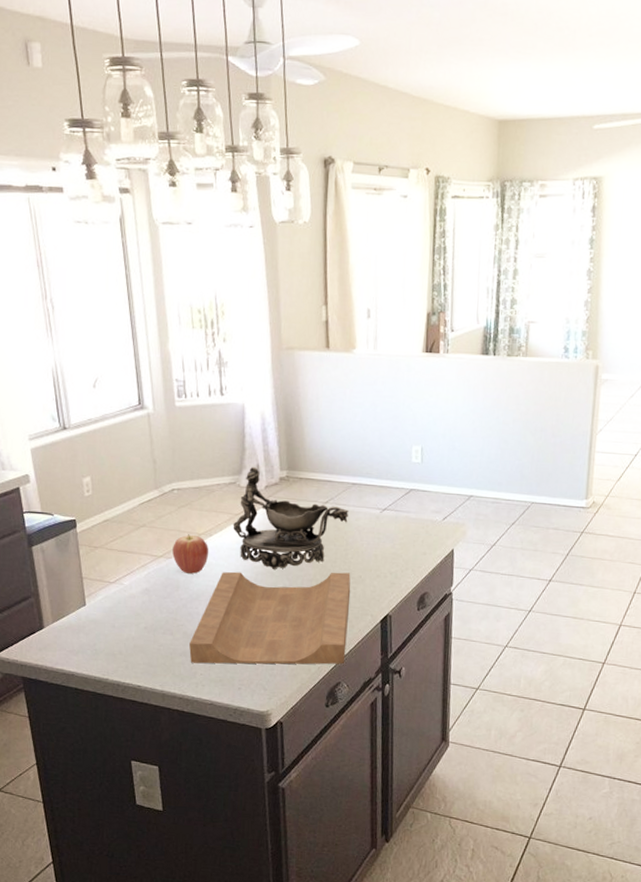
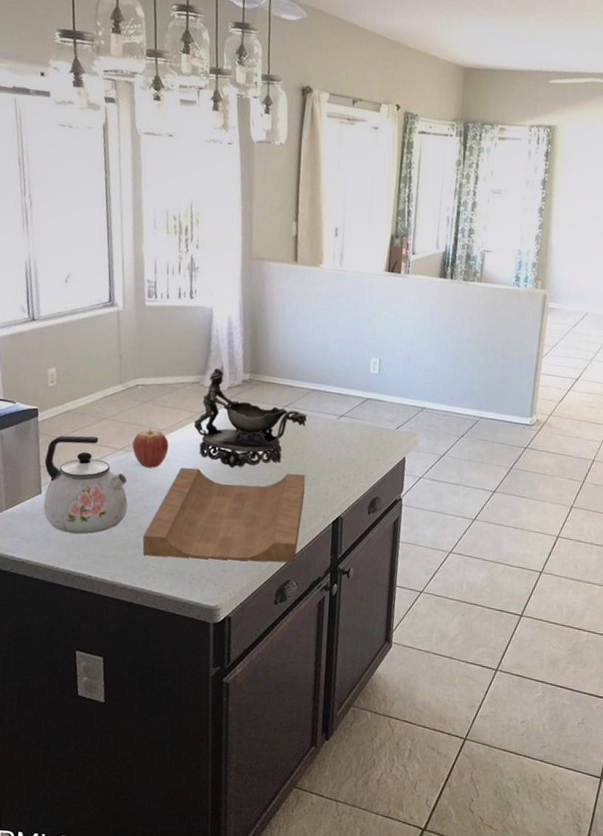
kettle: none [86,545,172,645] -> present [43,435,128,534]

